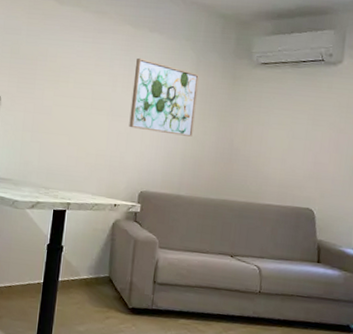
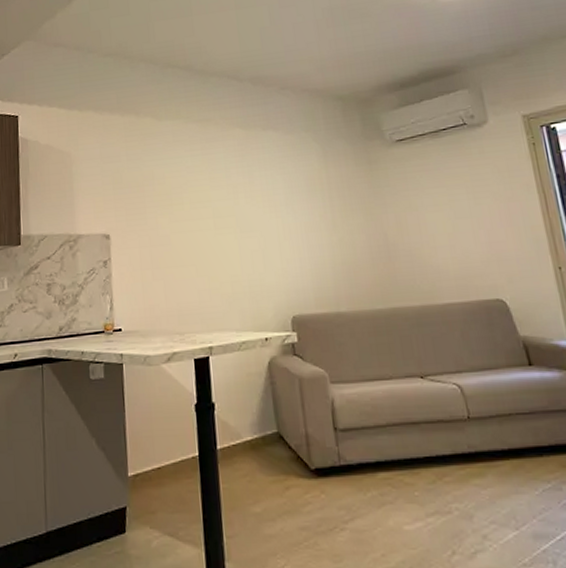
wall art: present [129,57,199,137] -> none [254,161,338,243]

